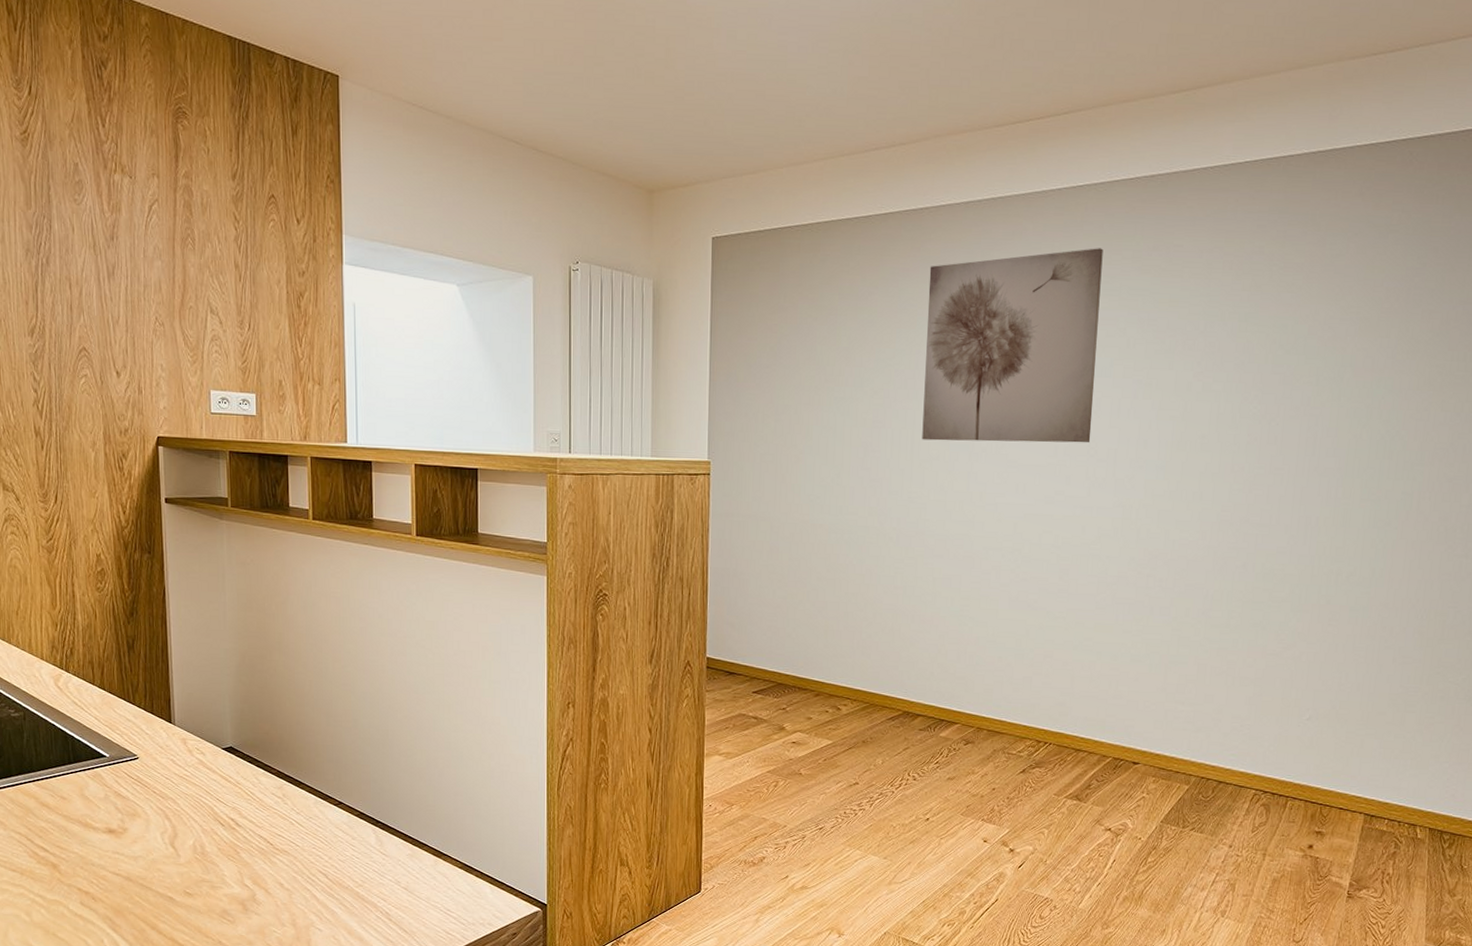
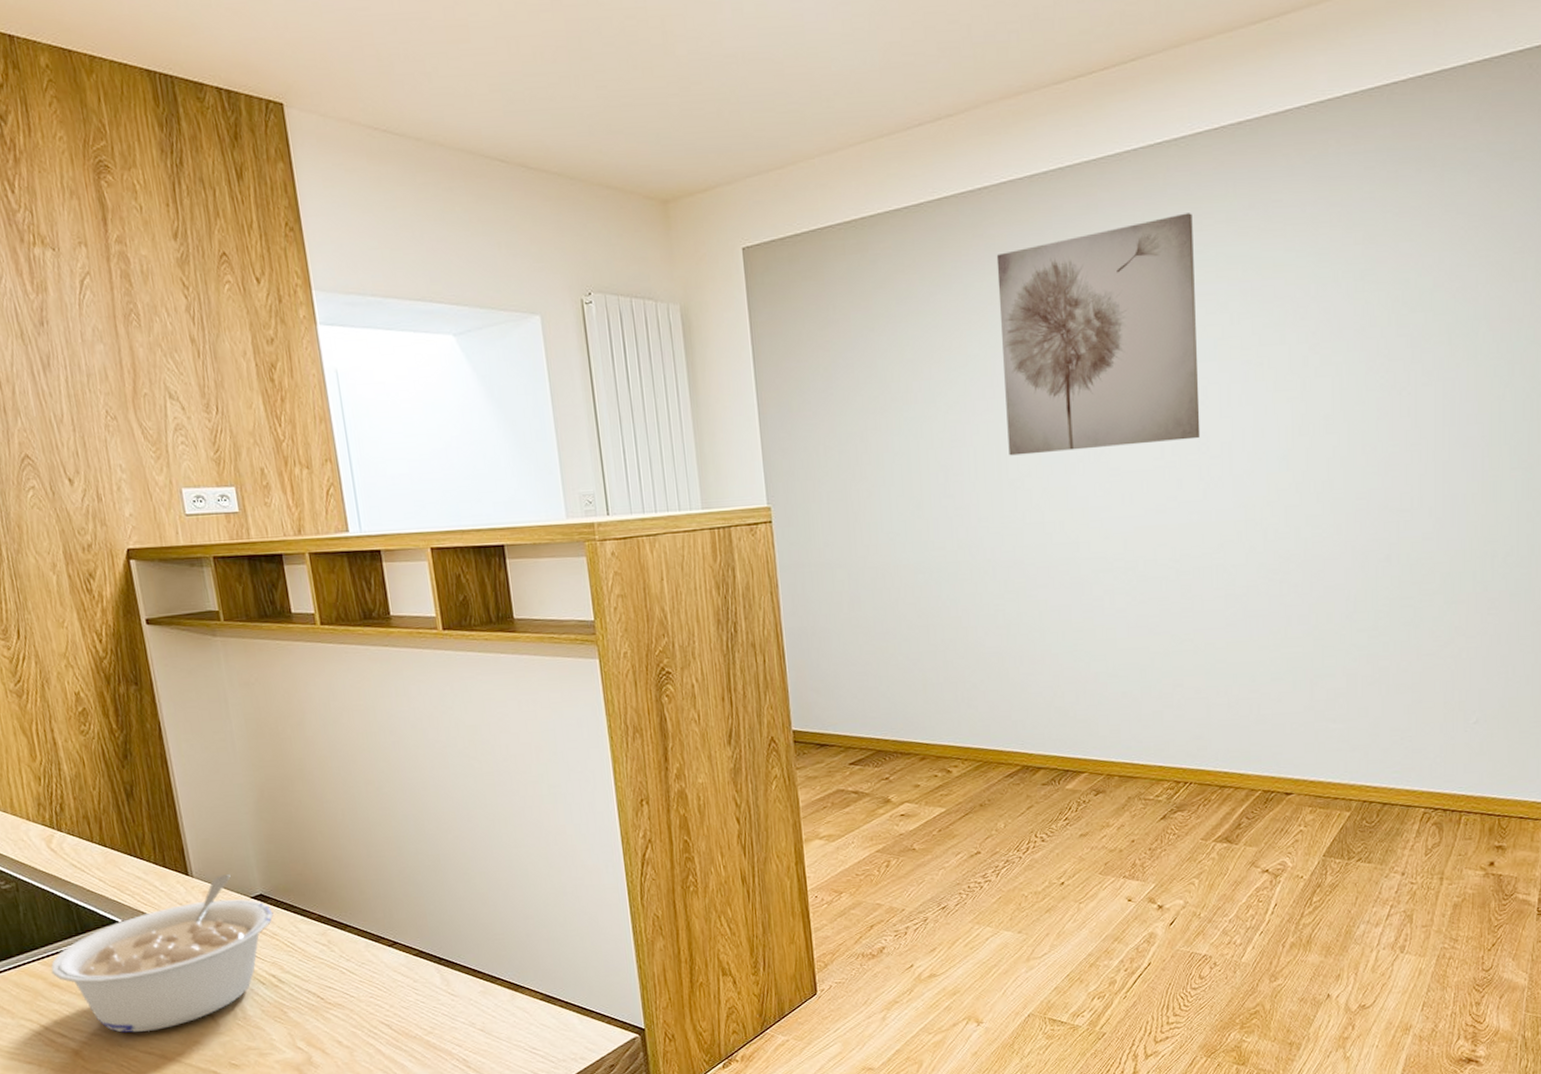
legume: none [43,726,239,856] -> present [51,874,274,1033]

